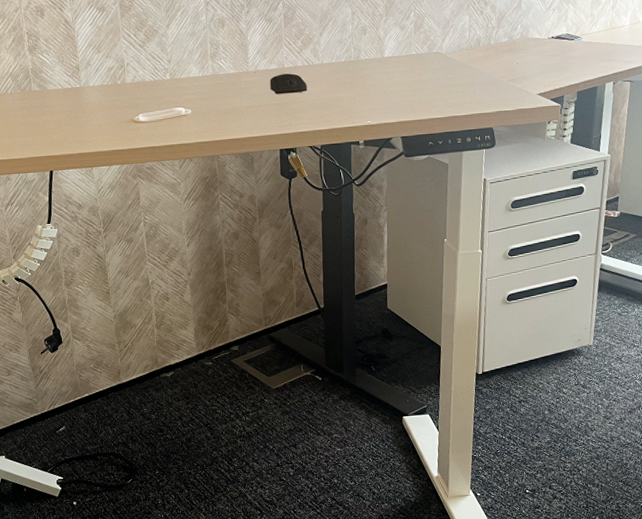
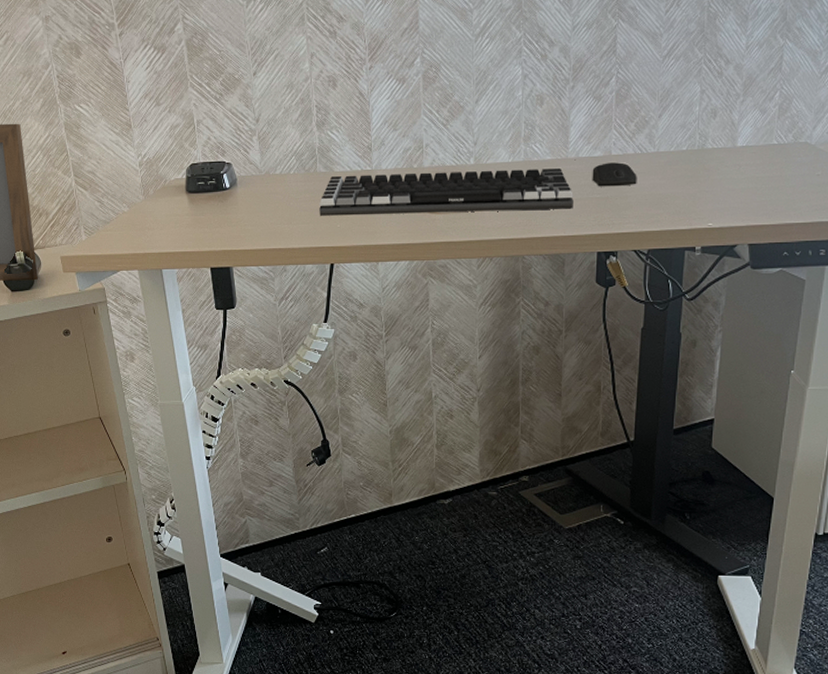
computer keyboard: none [36,80,257,129] -> present [319,169,574,216]

